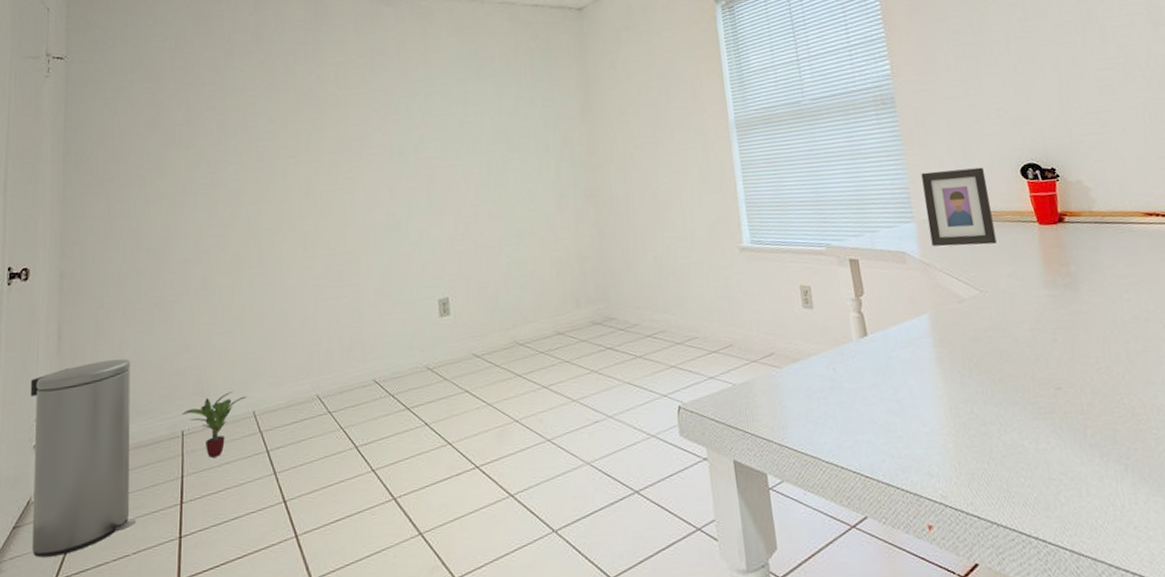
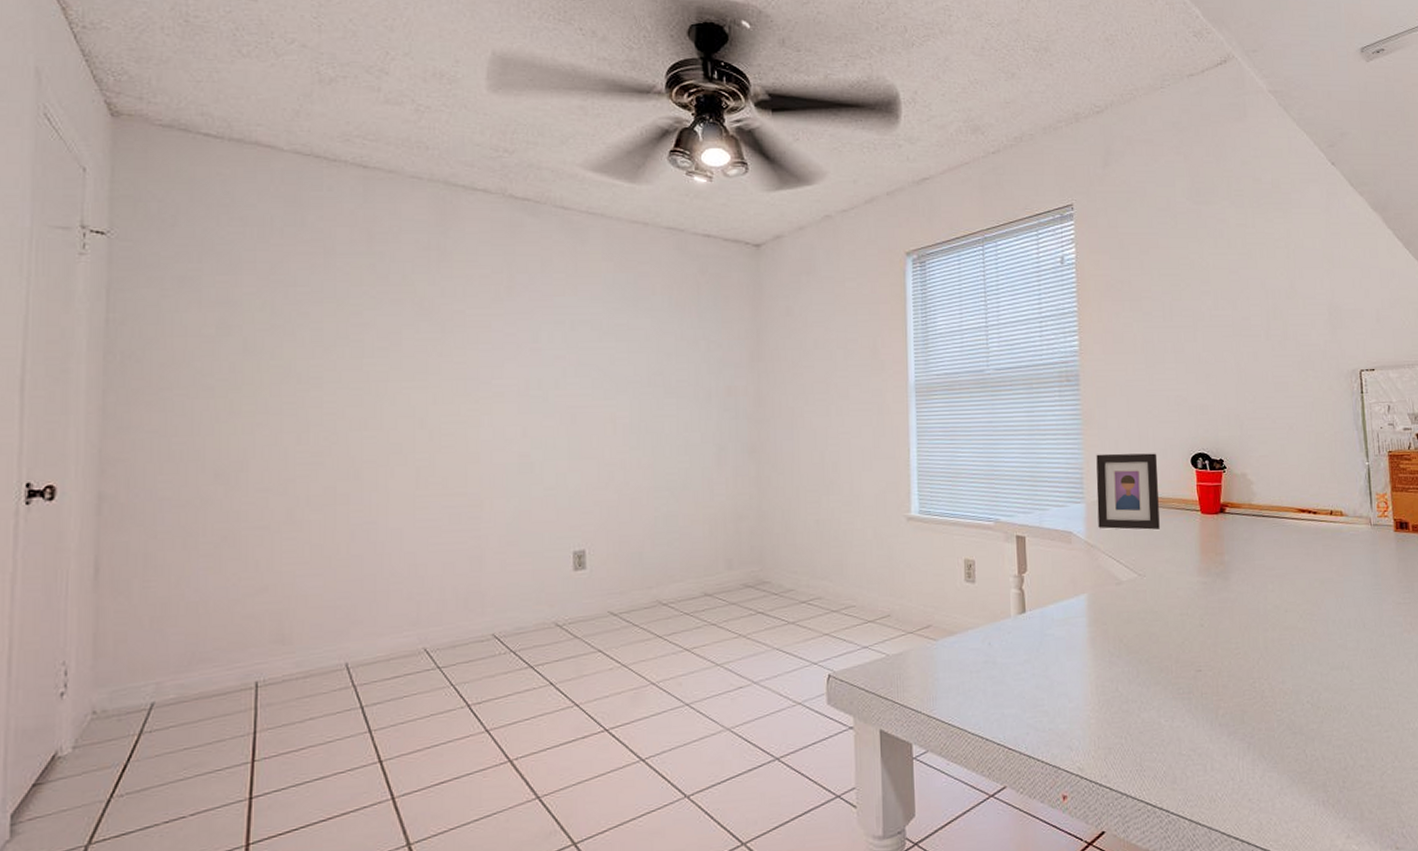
pedal bin: present [30,359,137,558] -> none [57,598,196,819]
potted plant: present [182,391,247,458] -> none [256,641,338,712]

